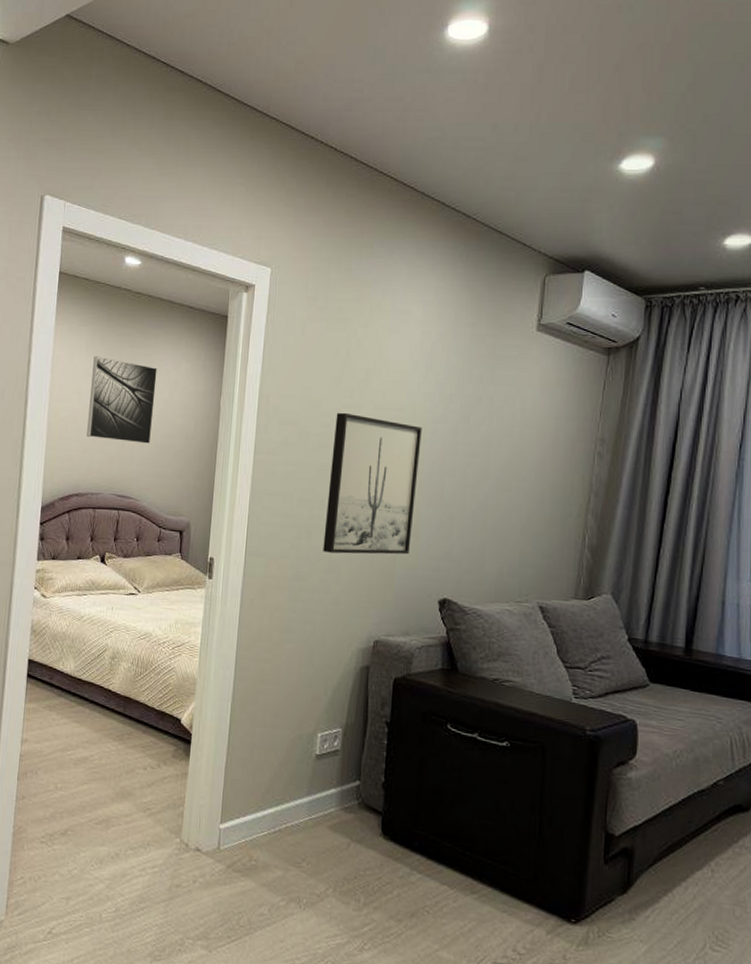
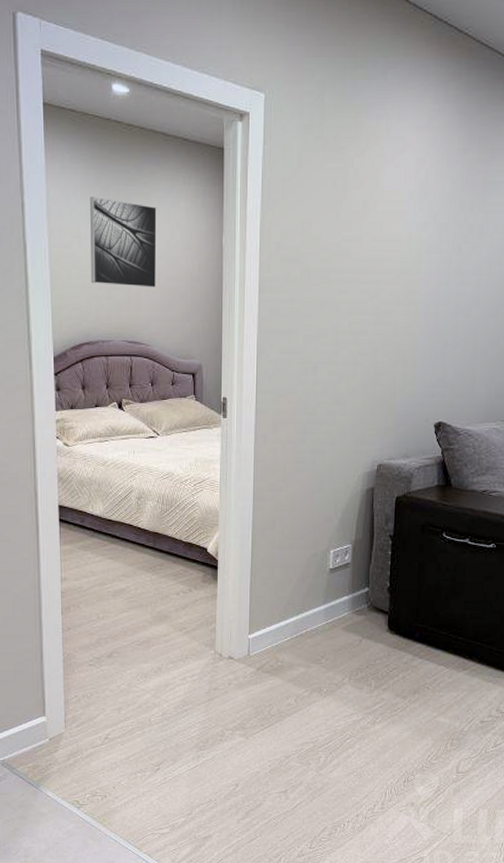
wall art: present [323,412,422,555] -> none [328,246,418,386]

